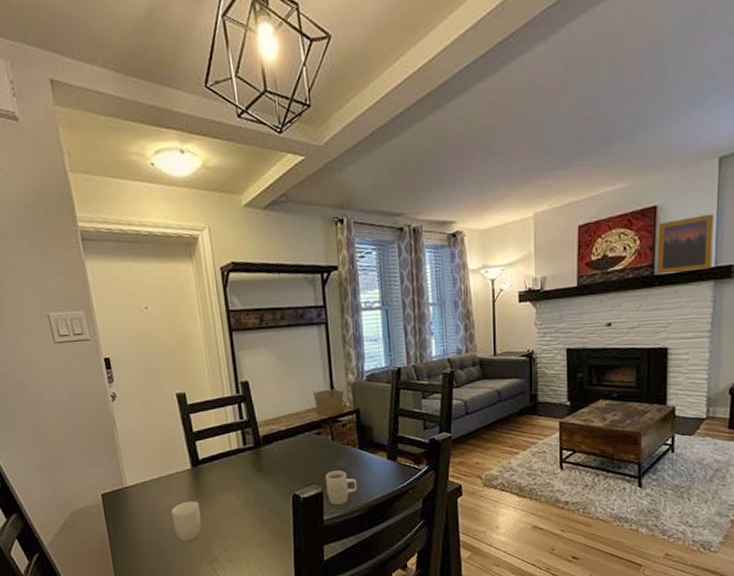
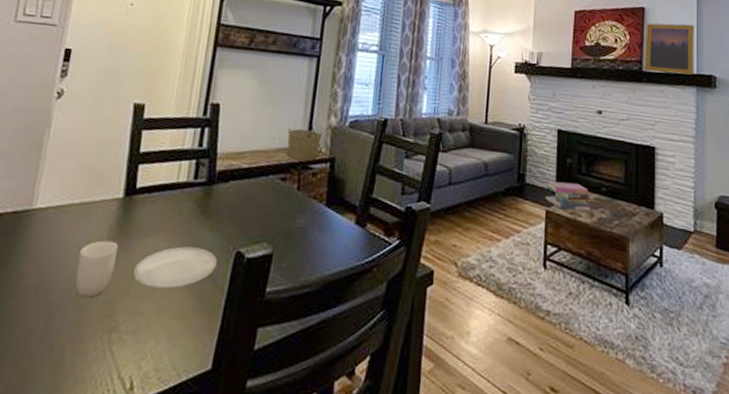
plate: none [216,496,279,530] -> present [133,246,217,290]
mug: present [326,471,358,505] -> none [277,229,316,274]
books: none [558,393,603,419] -> present [545,180,591,212]

